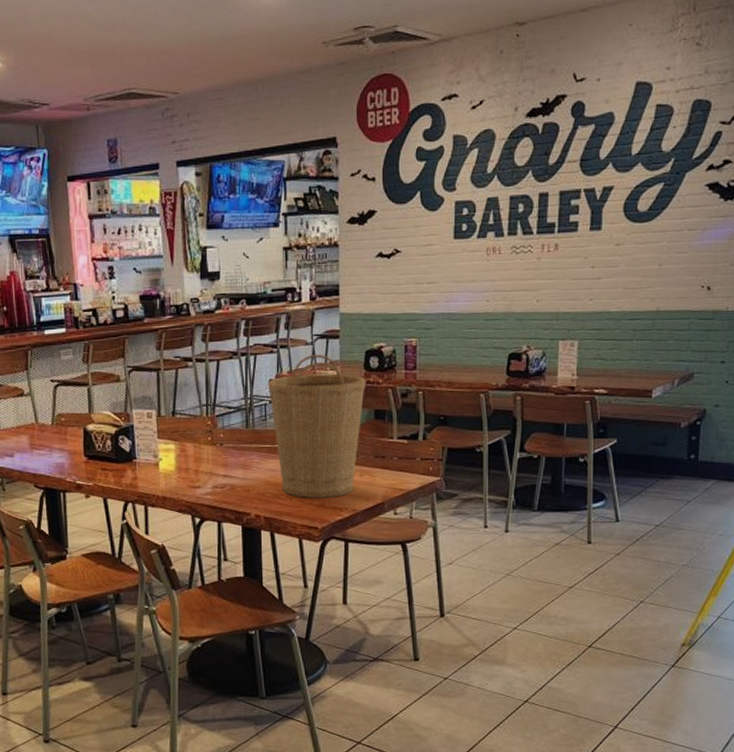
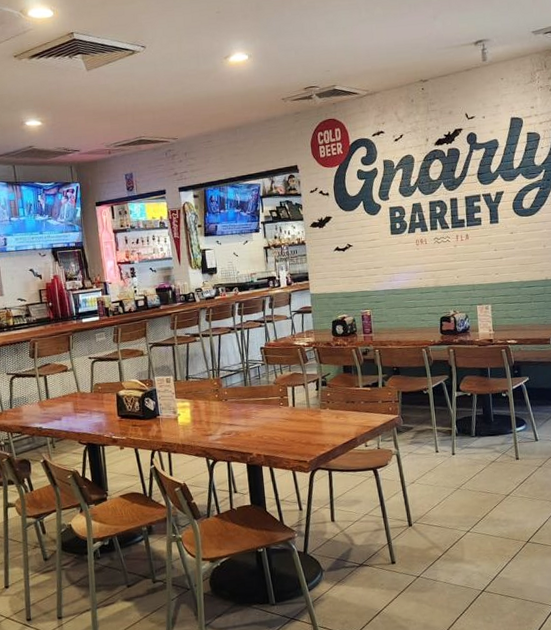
basket: present [268,354,367,498] -> none [259,325,335,438]

